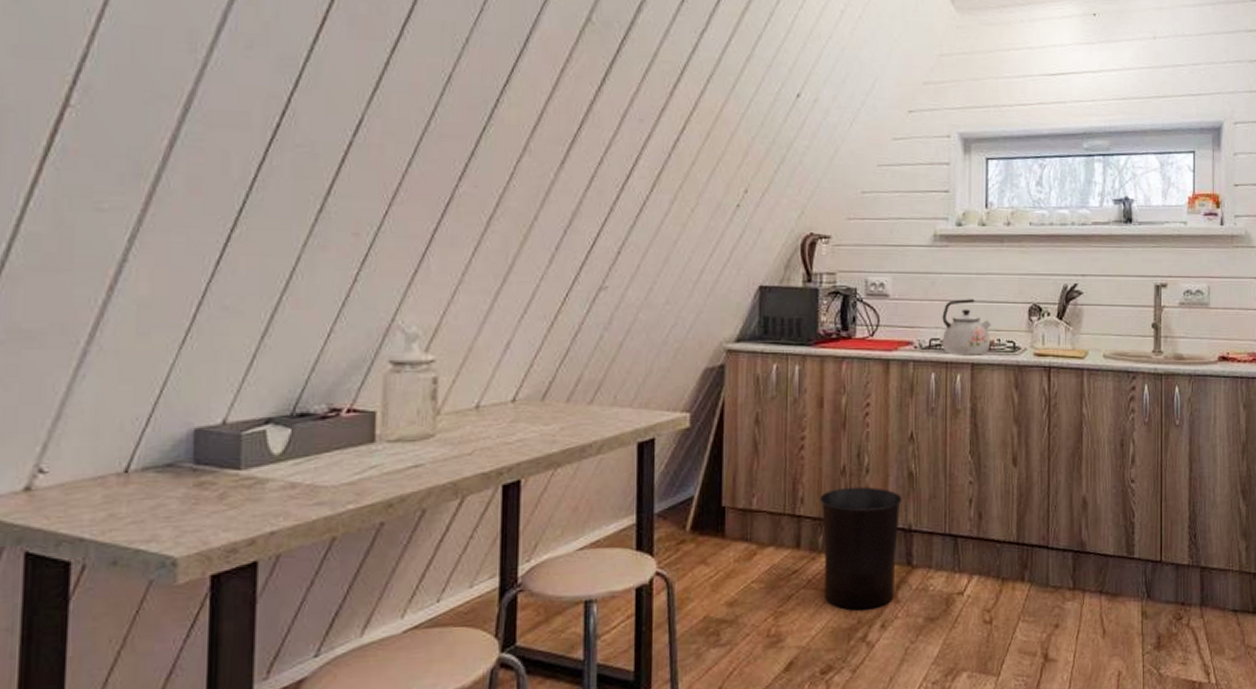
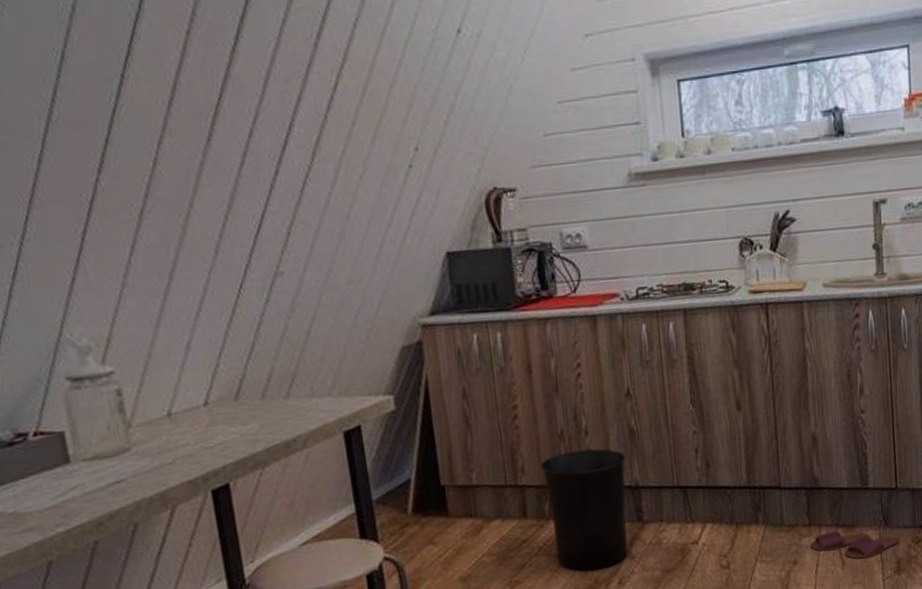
kettle: present [942,299,991,357] -> none [647,240,702,304]
slippers: none [1074,598,1160,630] -> present [811,531,899,559]

